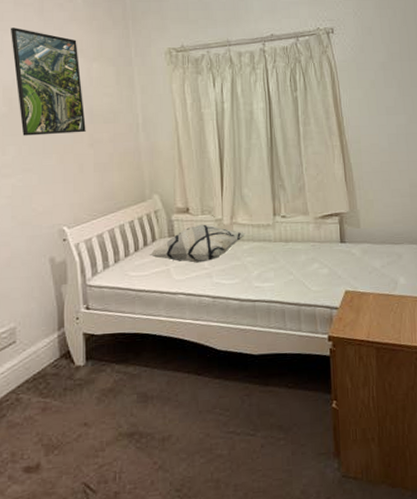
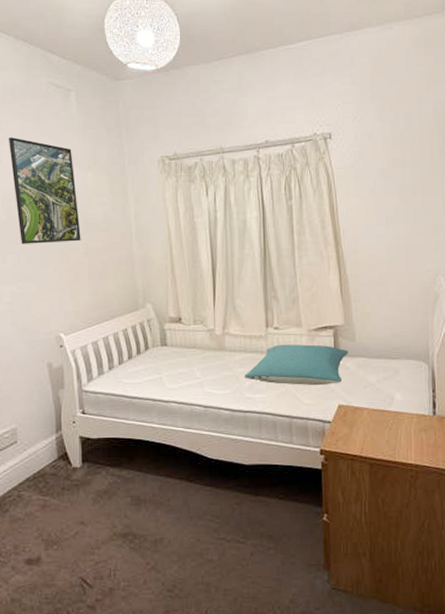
decorative pillow: present [149,224,246,263] -> none [142,334,238,372]
pillow: none [253,232,354,273] -> present [244,344,349,386]

